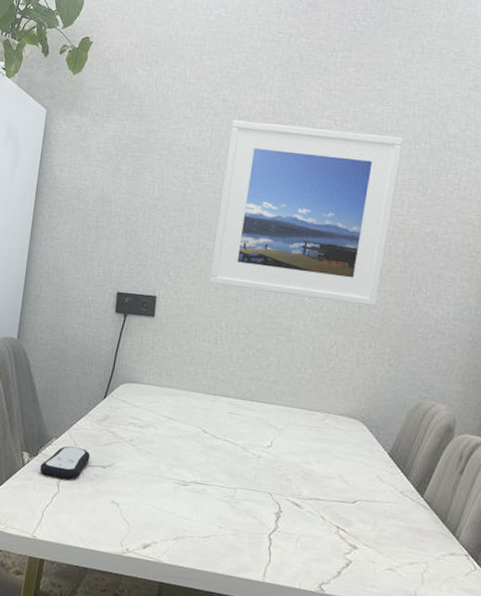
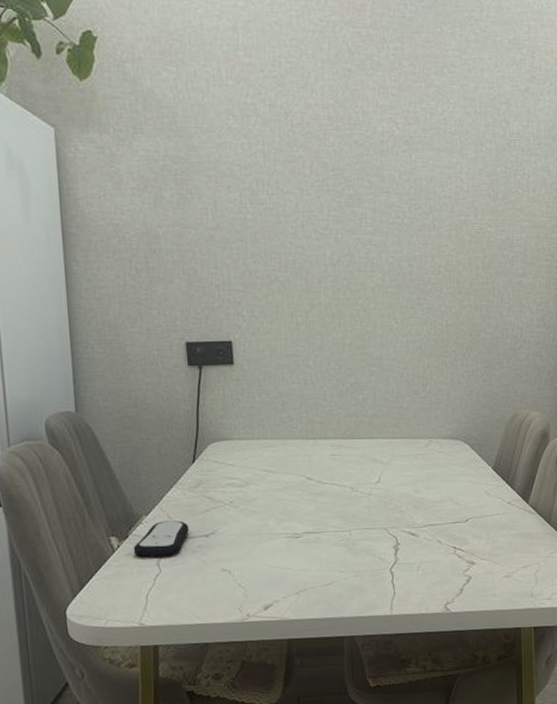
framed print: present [208,120,404,307] -> none [284,129,469,324]

